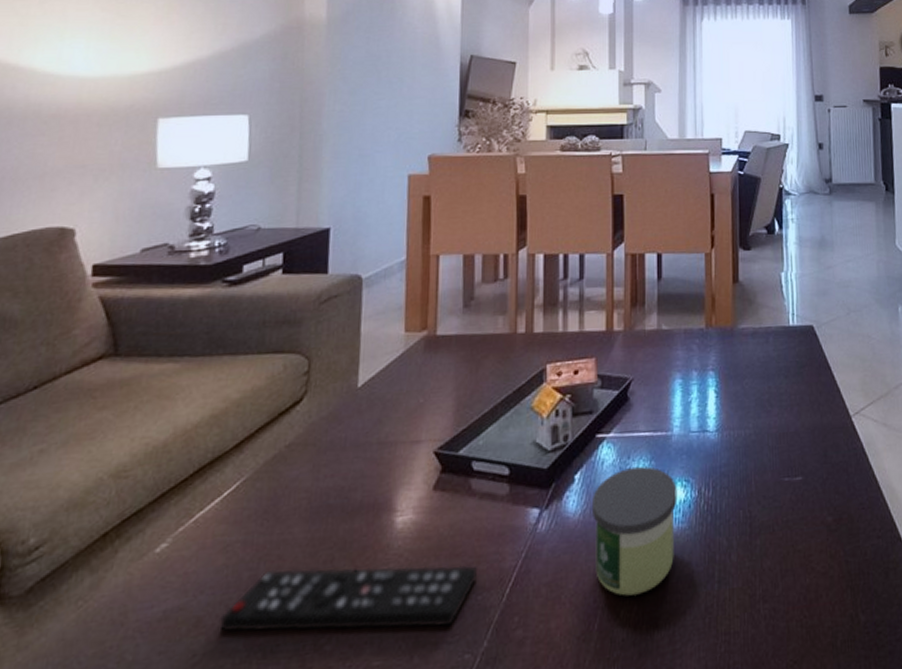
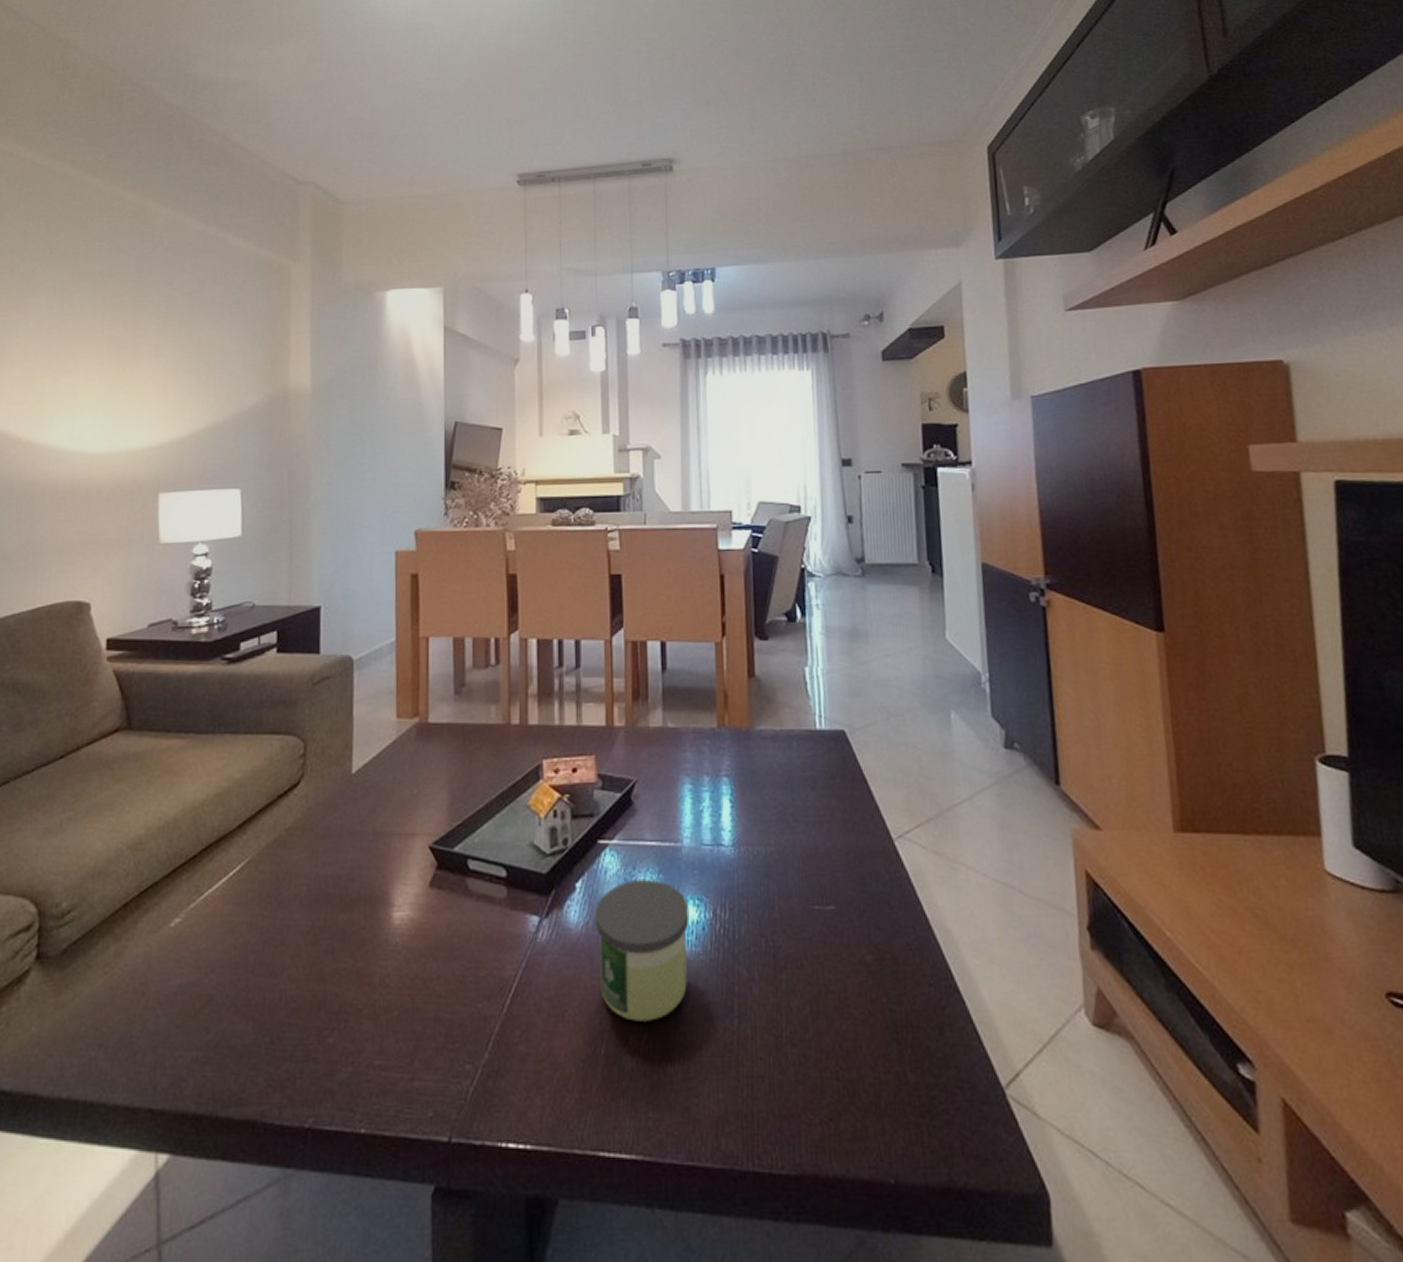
remote control: present [219,565,478,633] -> none [230,954,477,1033]

